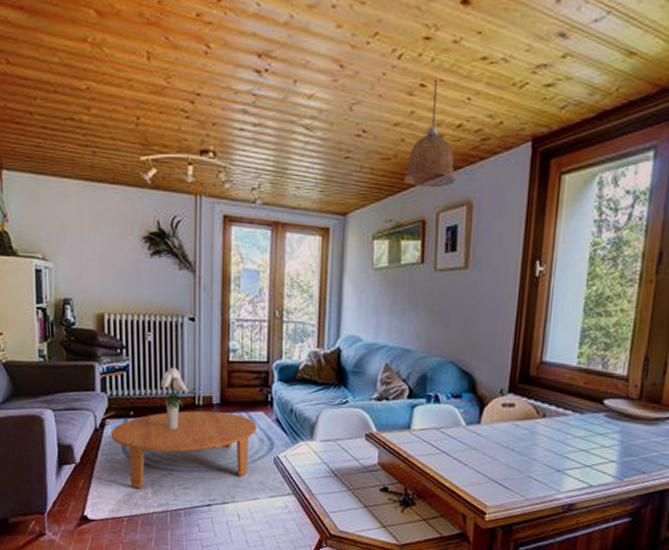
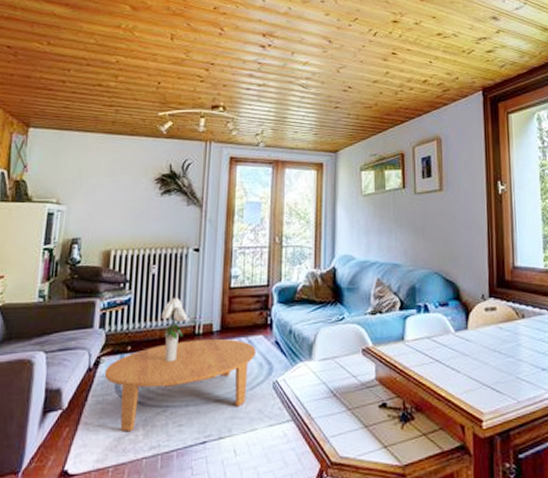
pendant lamp: present [403,78,457,188] -> none [383,48,426,128]

